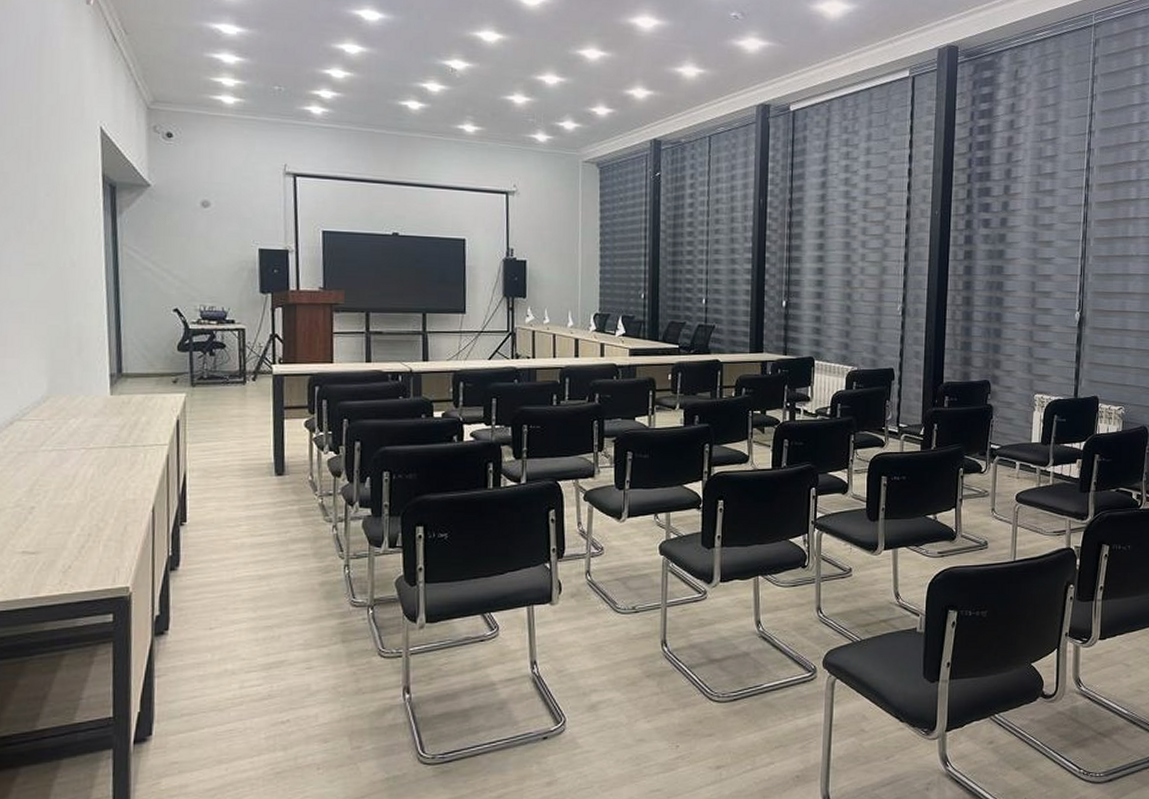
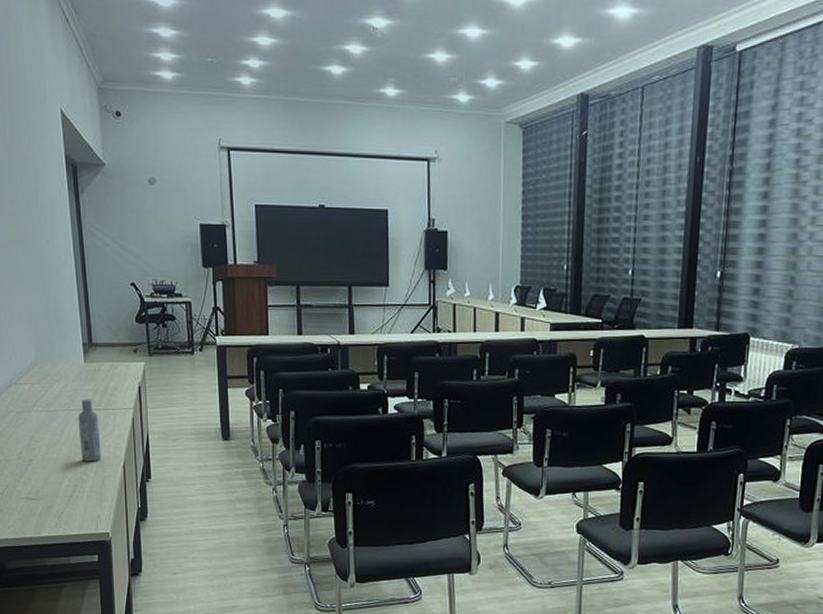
bottle: none [97,435,125,506] -> present [78,398,101,462]

